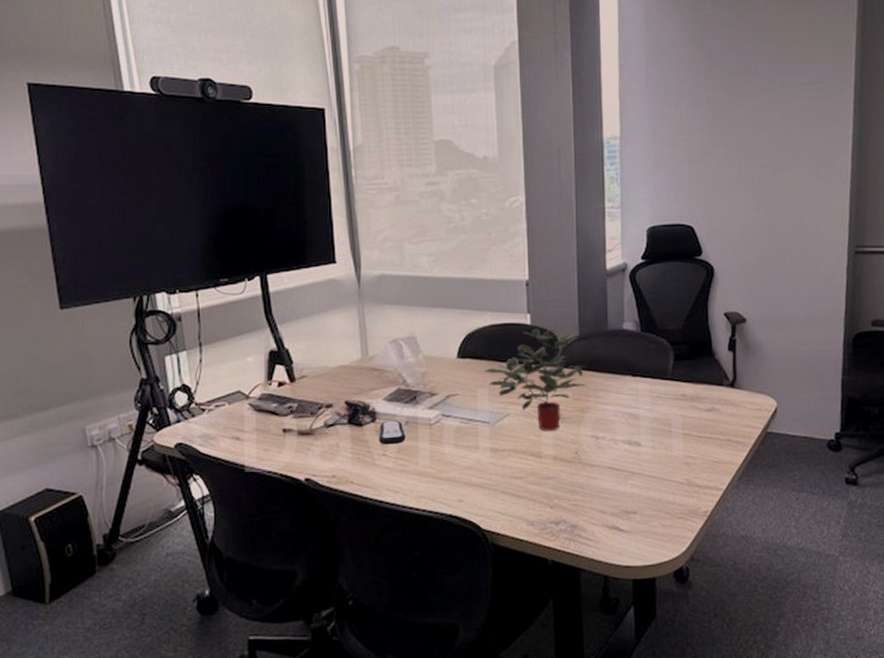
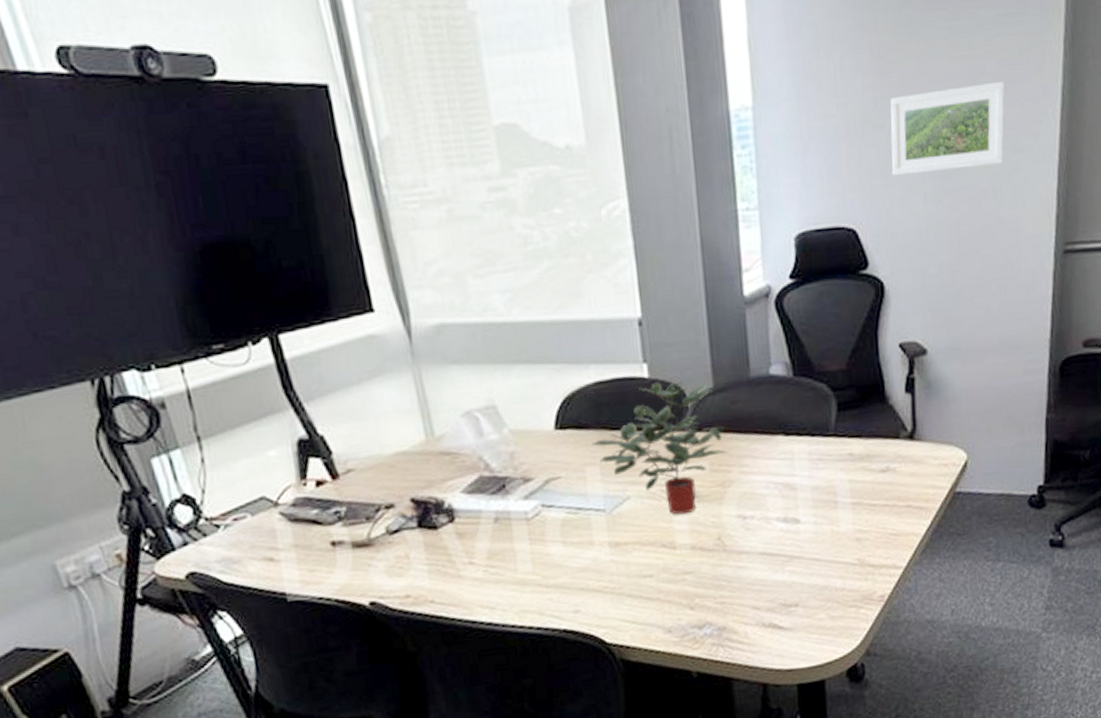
remote control: present [379,420,406,445] -> none [461,517,497,551]
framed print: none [721,128,810,191] -> present [890,81,1006,177]

